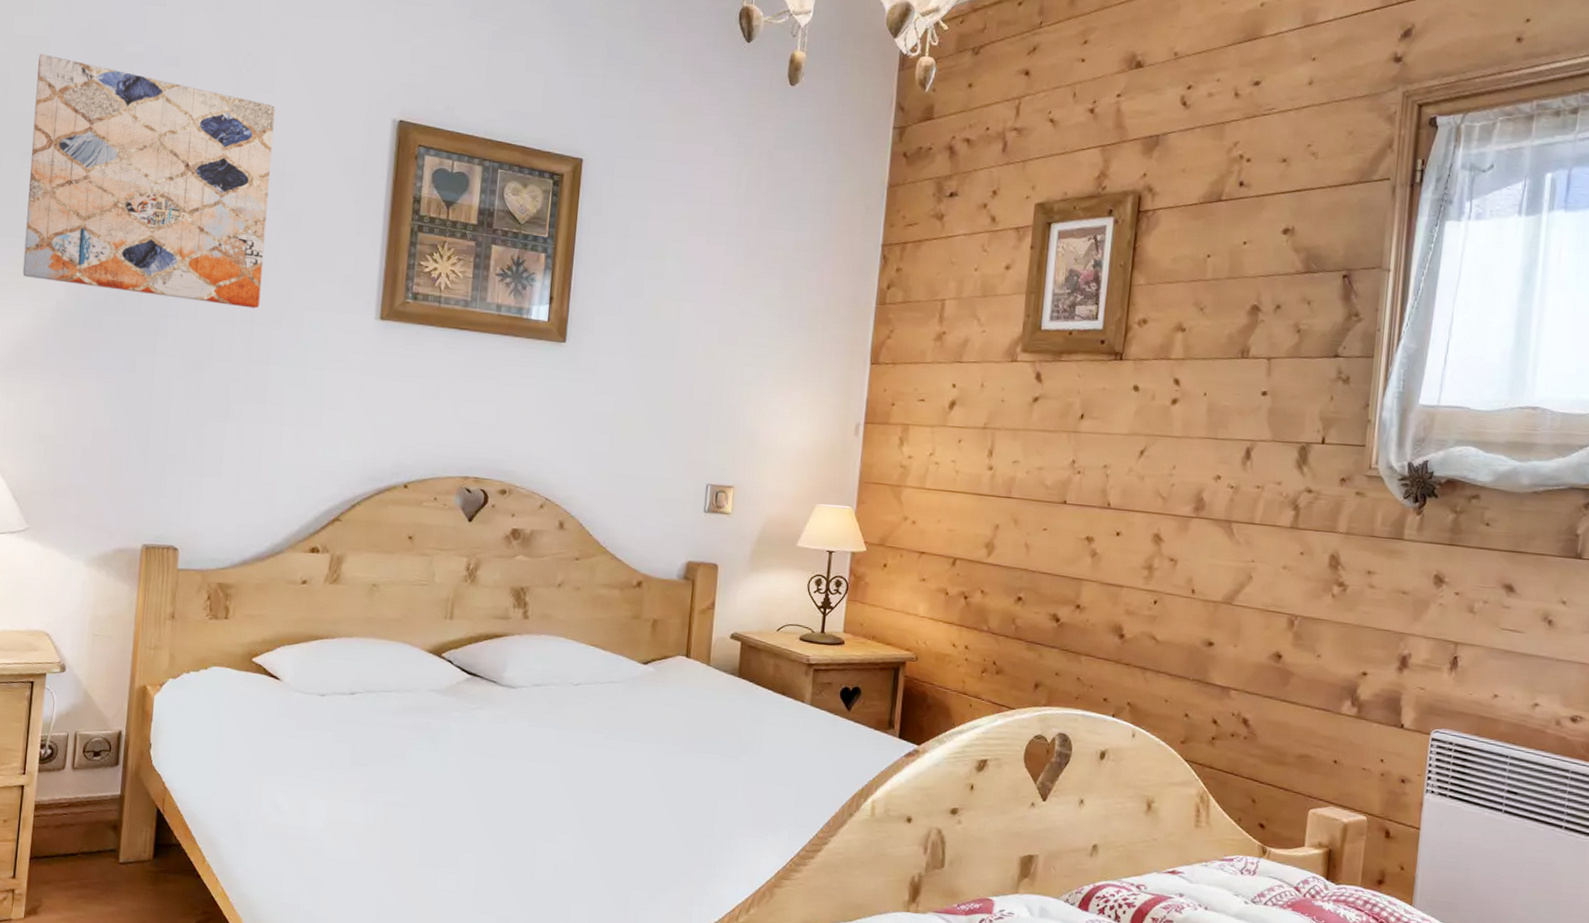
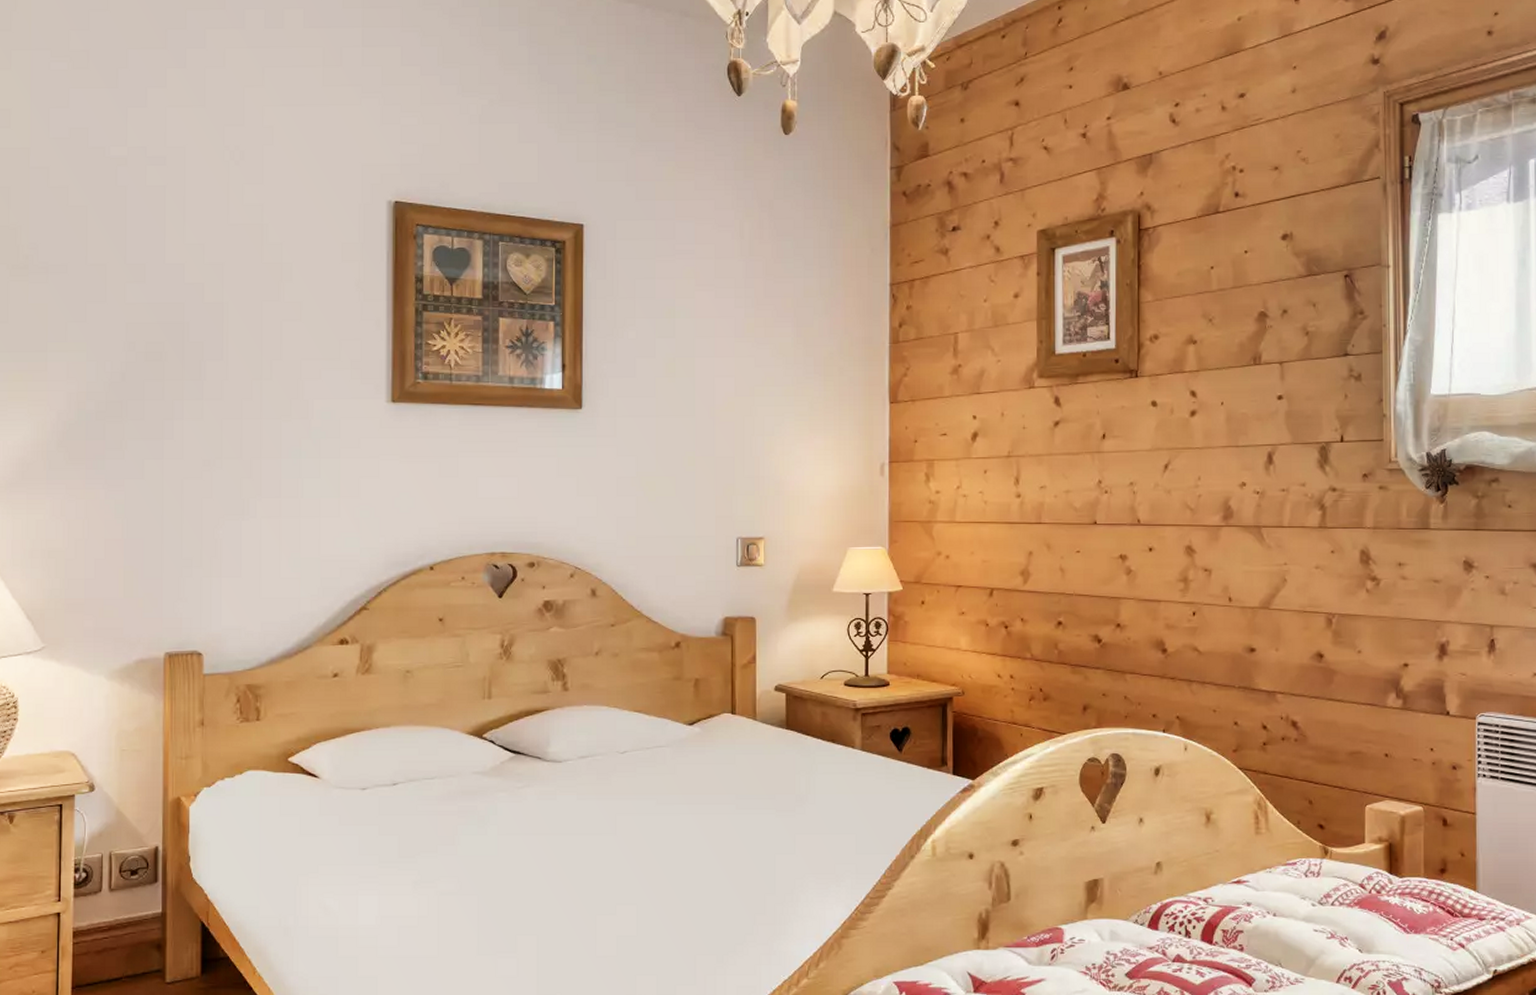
wall art: present [22,54,275,309] -> none [19,164,268,402]

